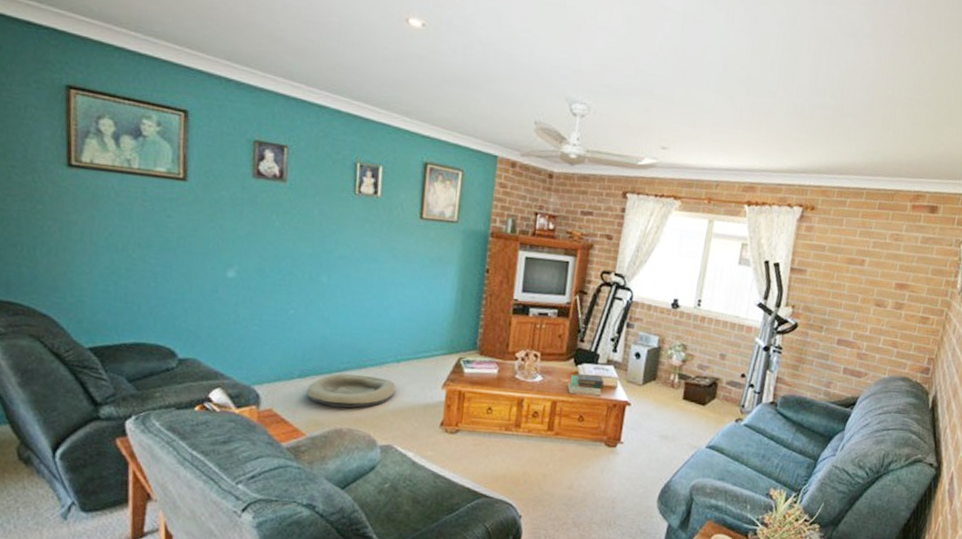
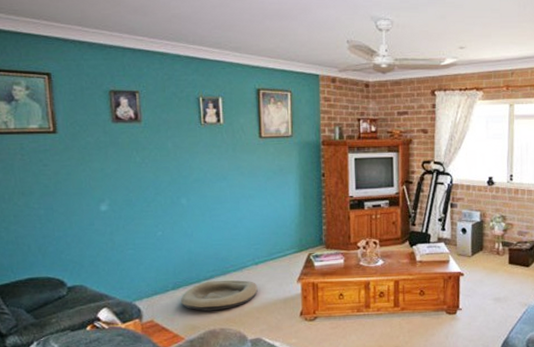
books: present [567,374,604,396] -> none [405,253,438,272]

